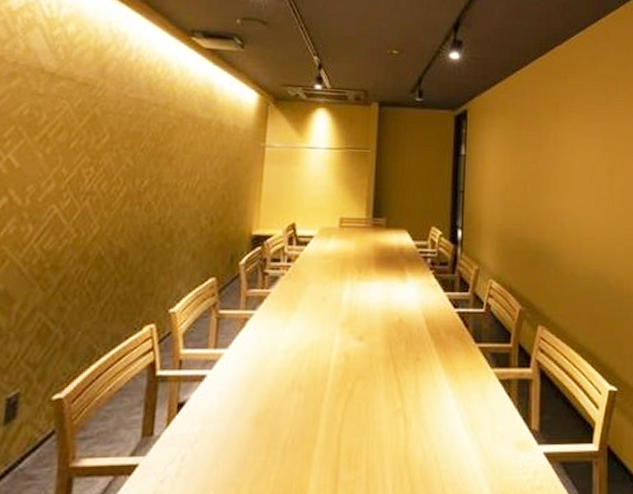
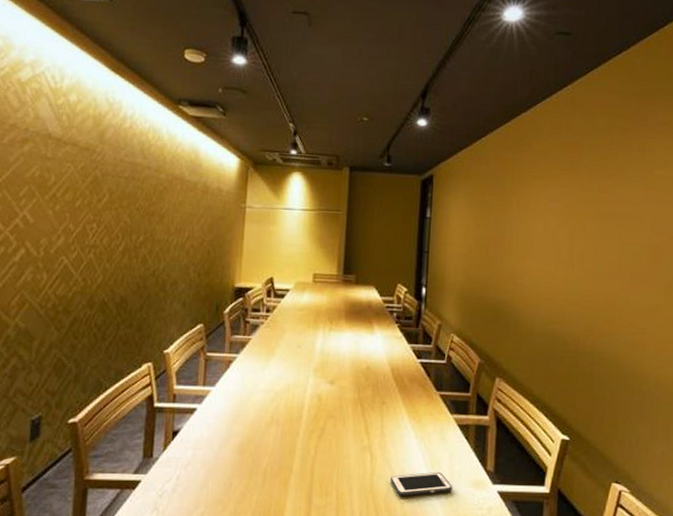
cell phone: none [427,435,495,464] -> present [391,472,453,496]

